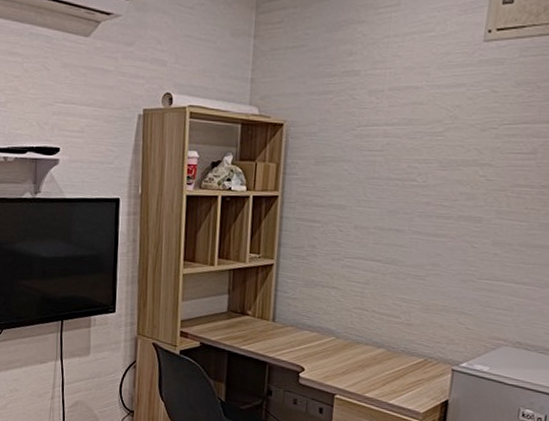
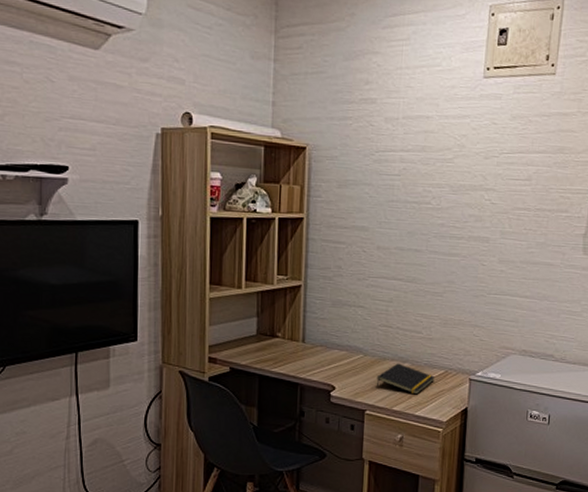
notepad: none [347,348,412,382] -> present [376,363,434,395]

